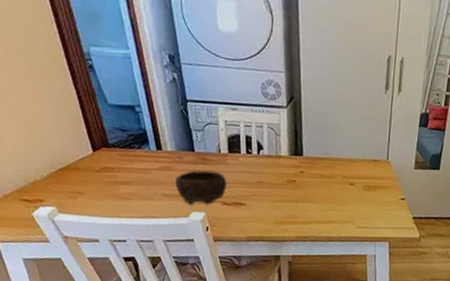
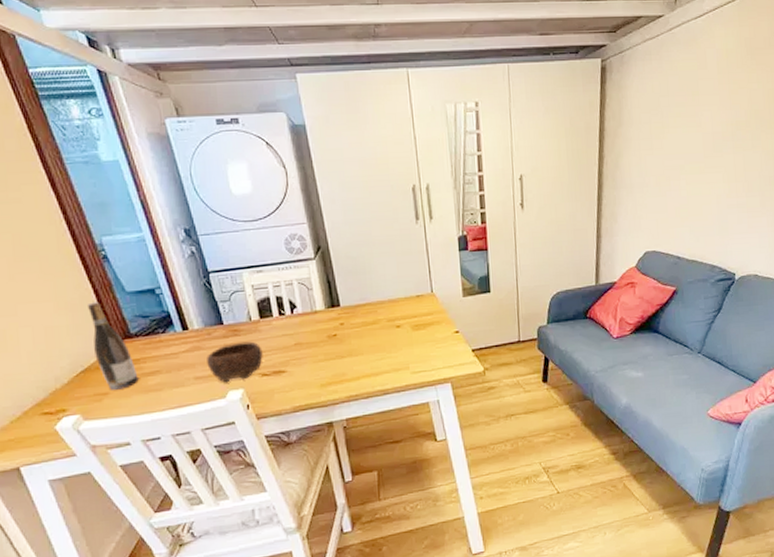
wine bottle: none [71,107,112,192] -> present [88,302,139,390]

